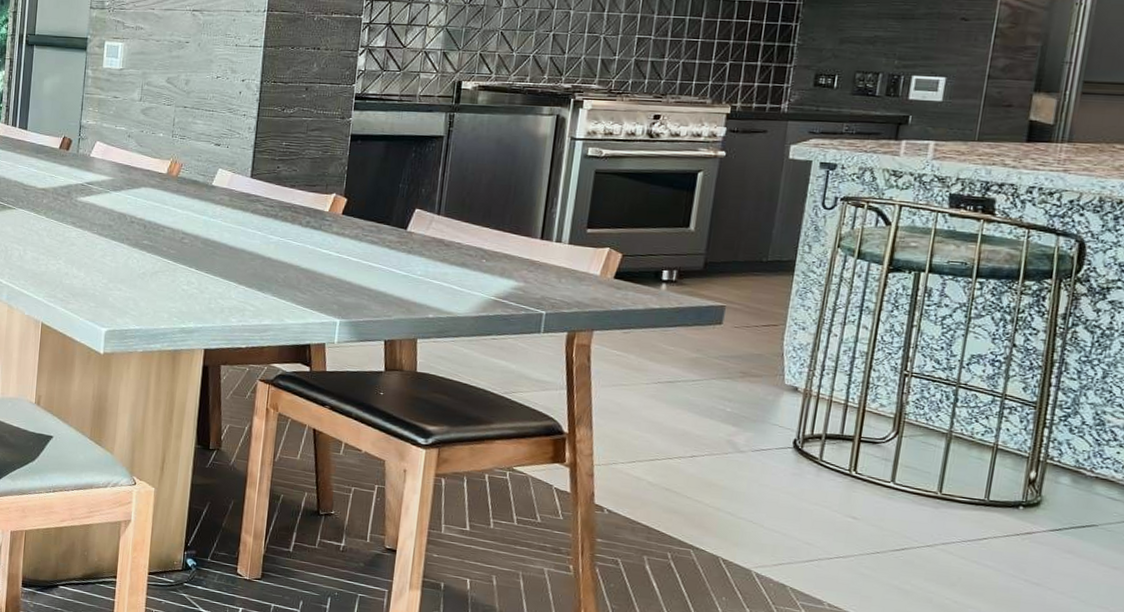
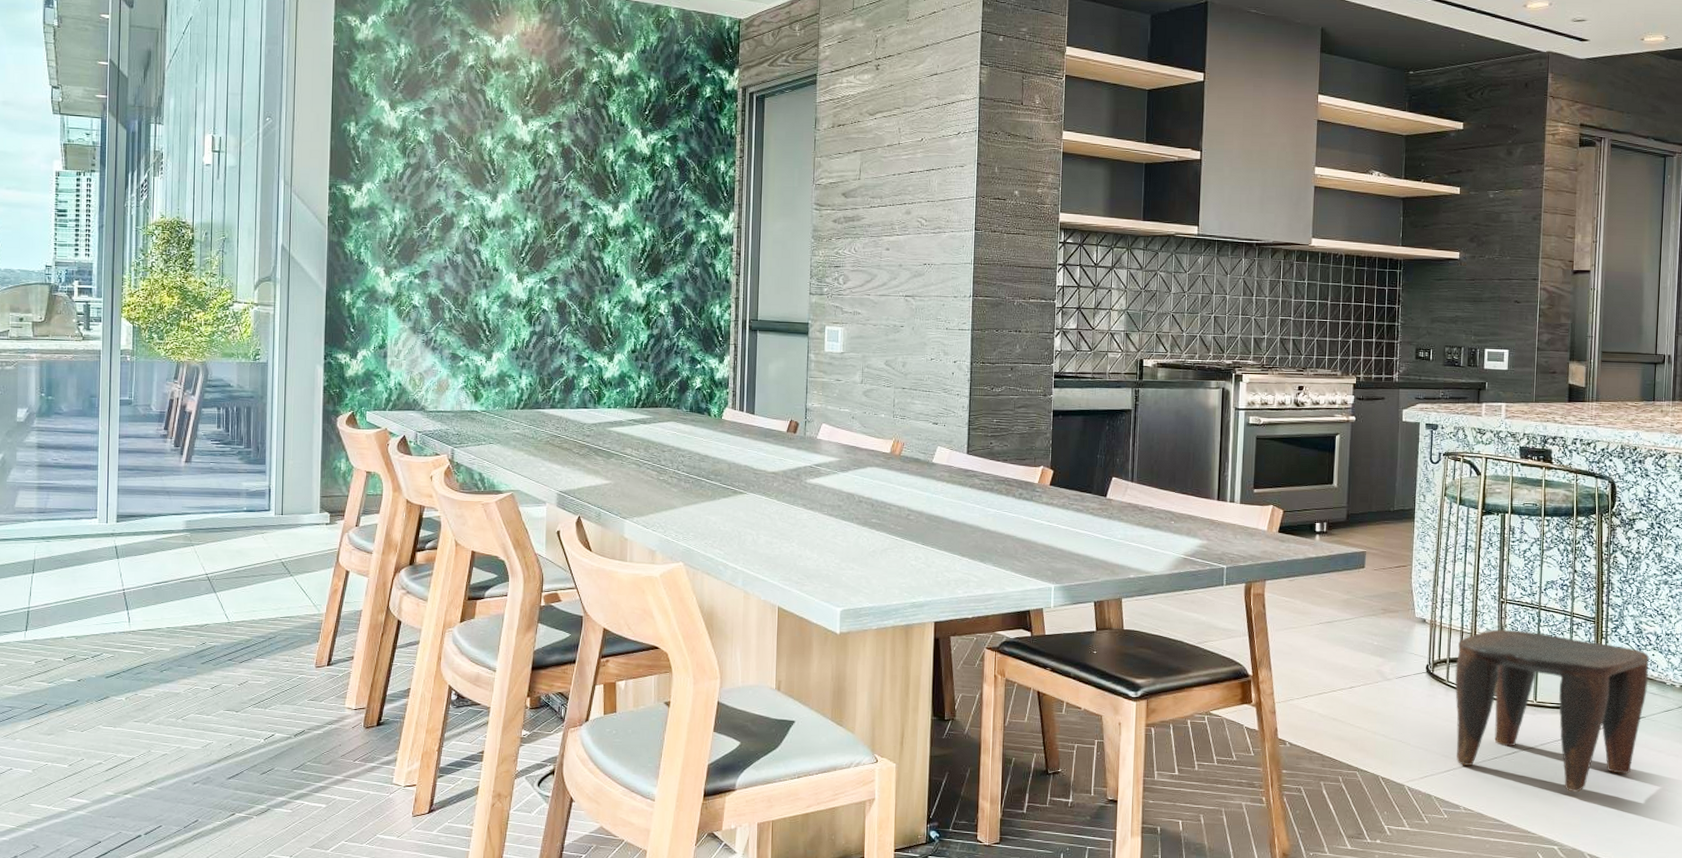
stool: none [824,405,1113,604] -> present [1454,629,1650,792]

